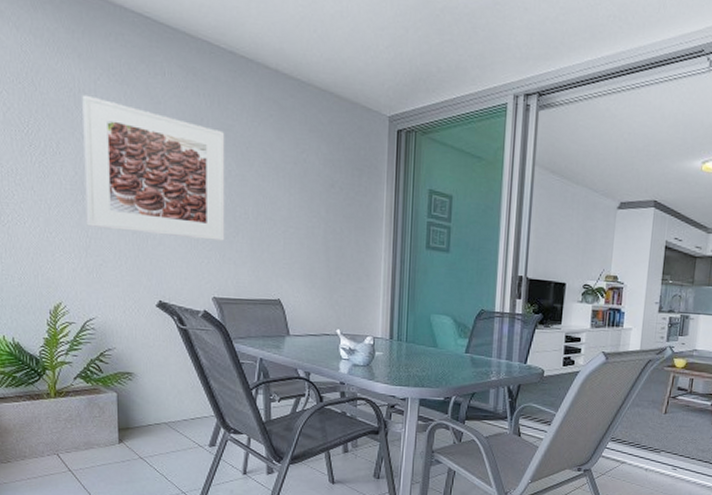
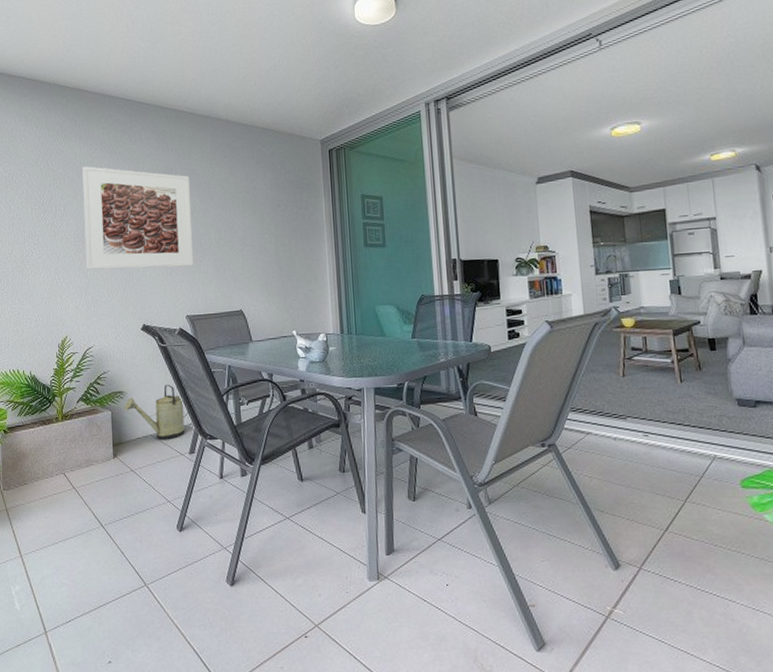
watering can: none [132,370,211,430] -> present [123,384,189,441]

